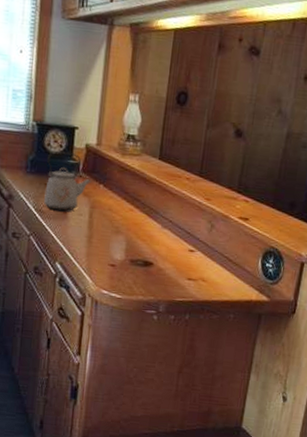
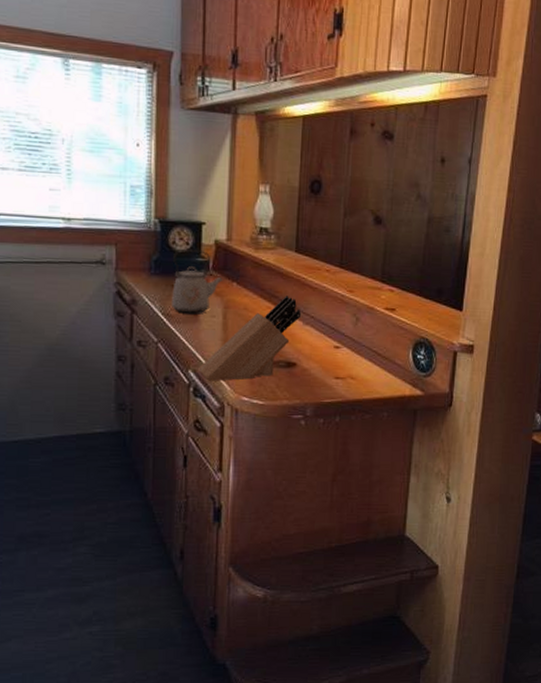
knife block: none [65,200,160,274] -> present [198,295,301,381]

